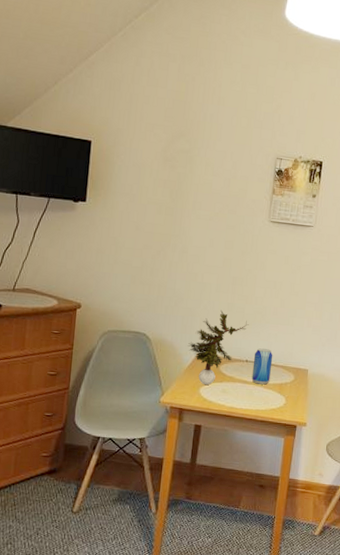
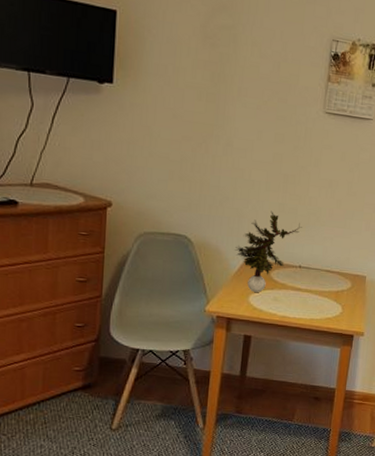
beer can: present [251,348,273,385] -> none [305,253,329,292]

